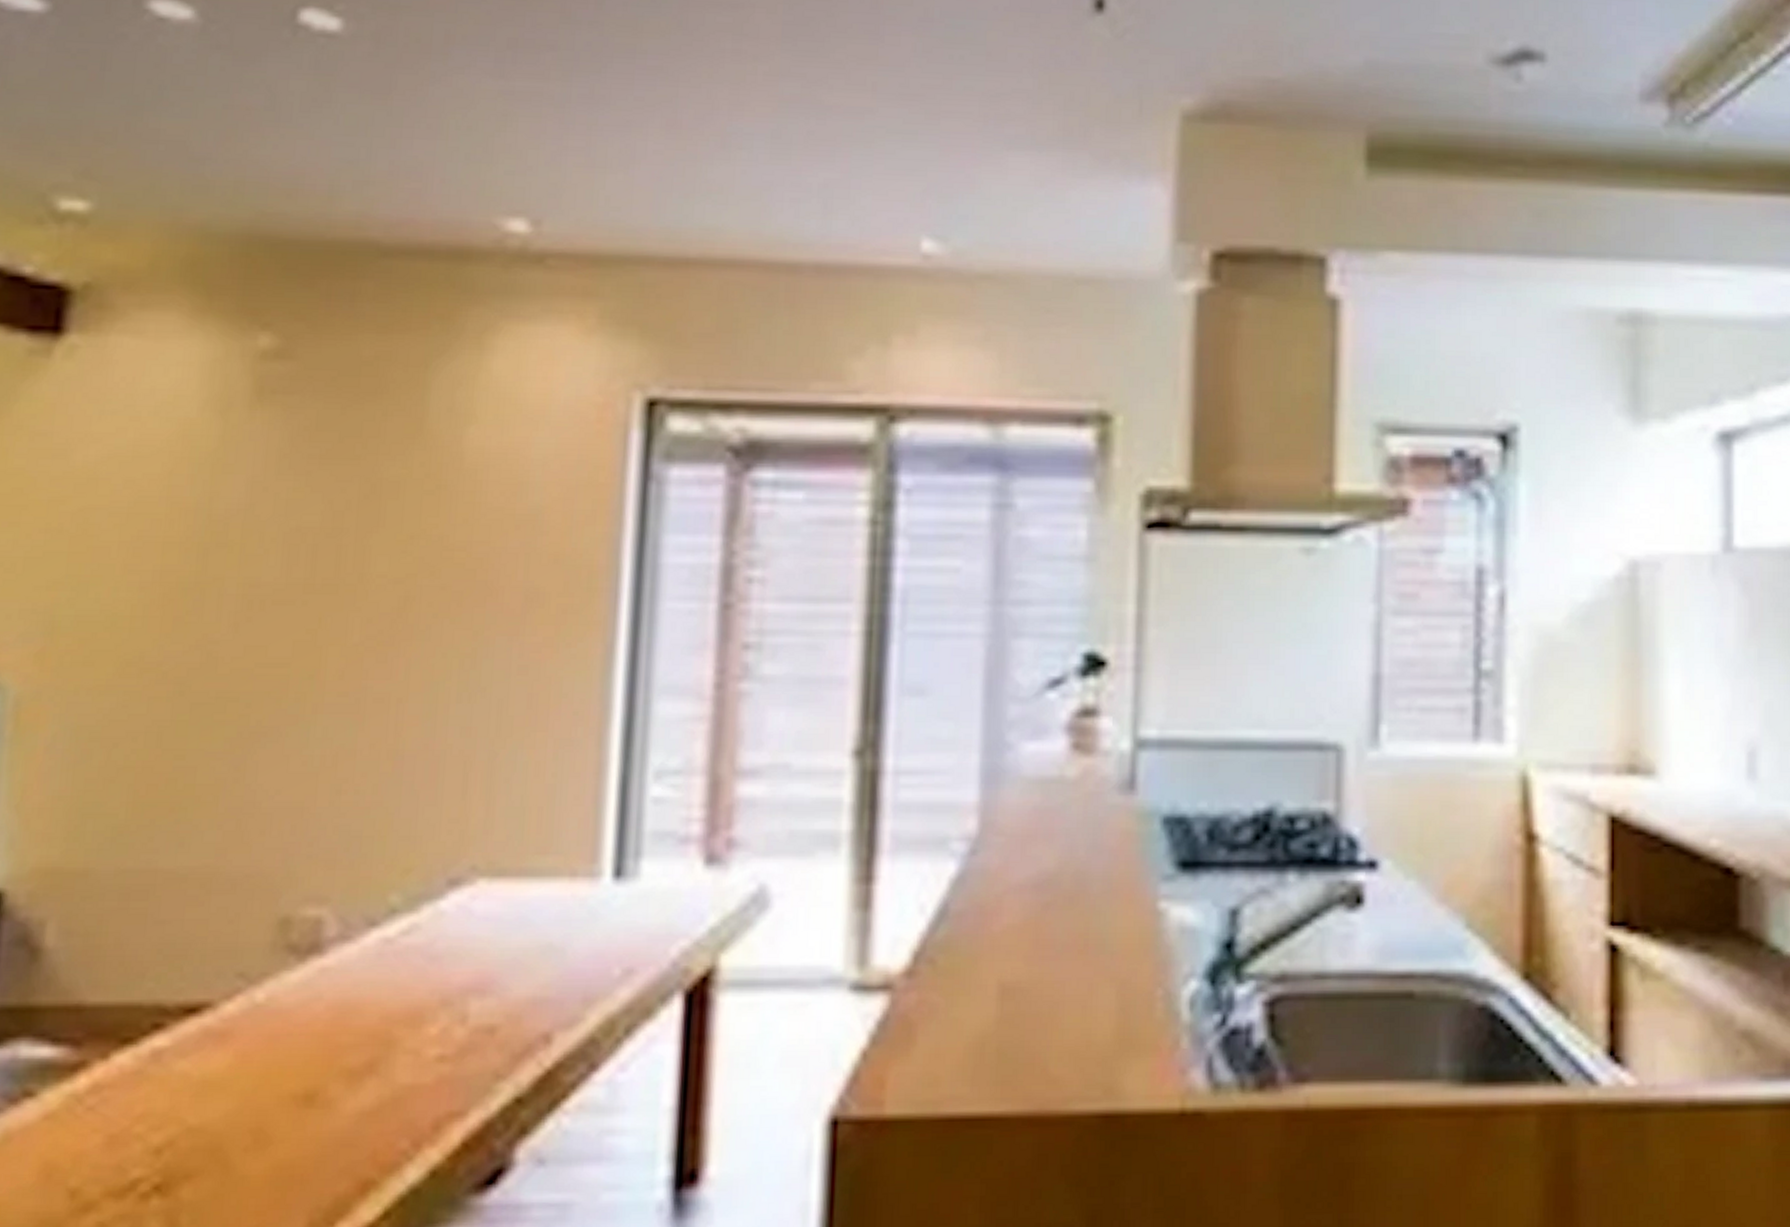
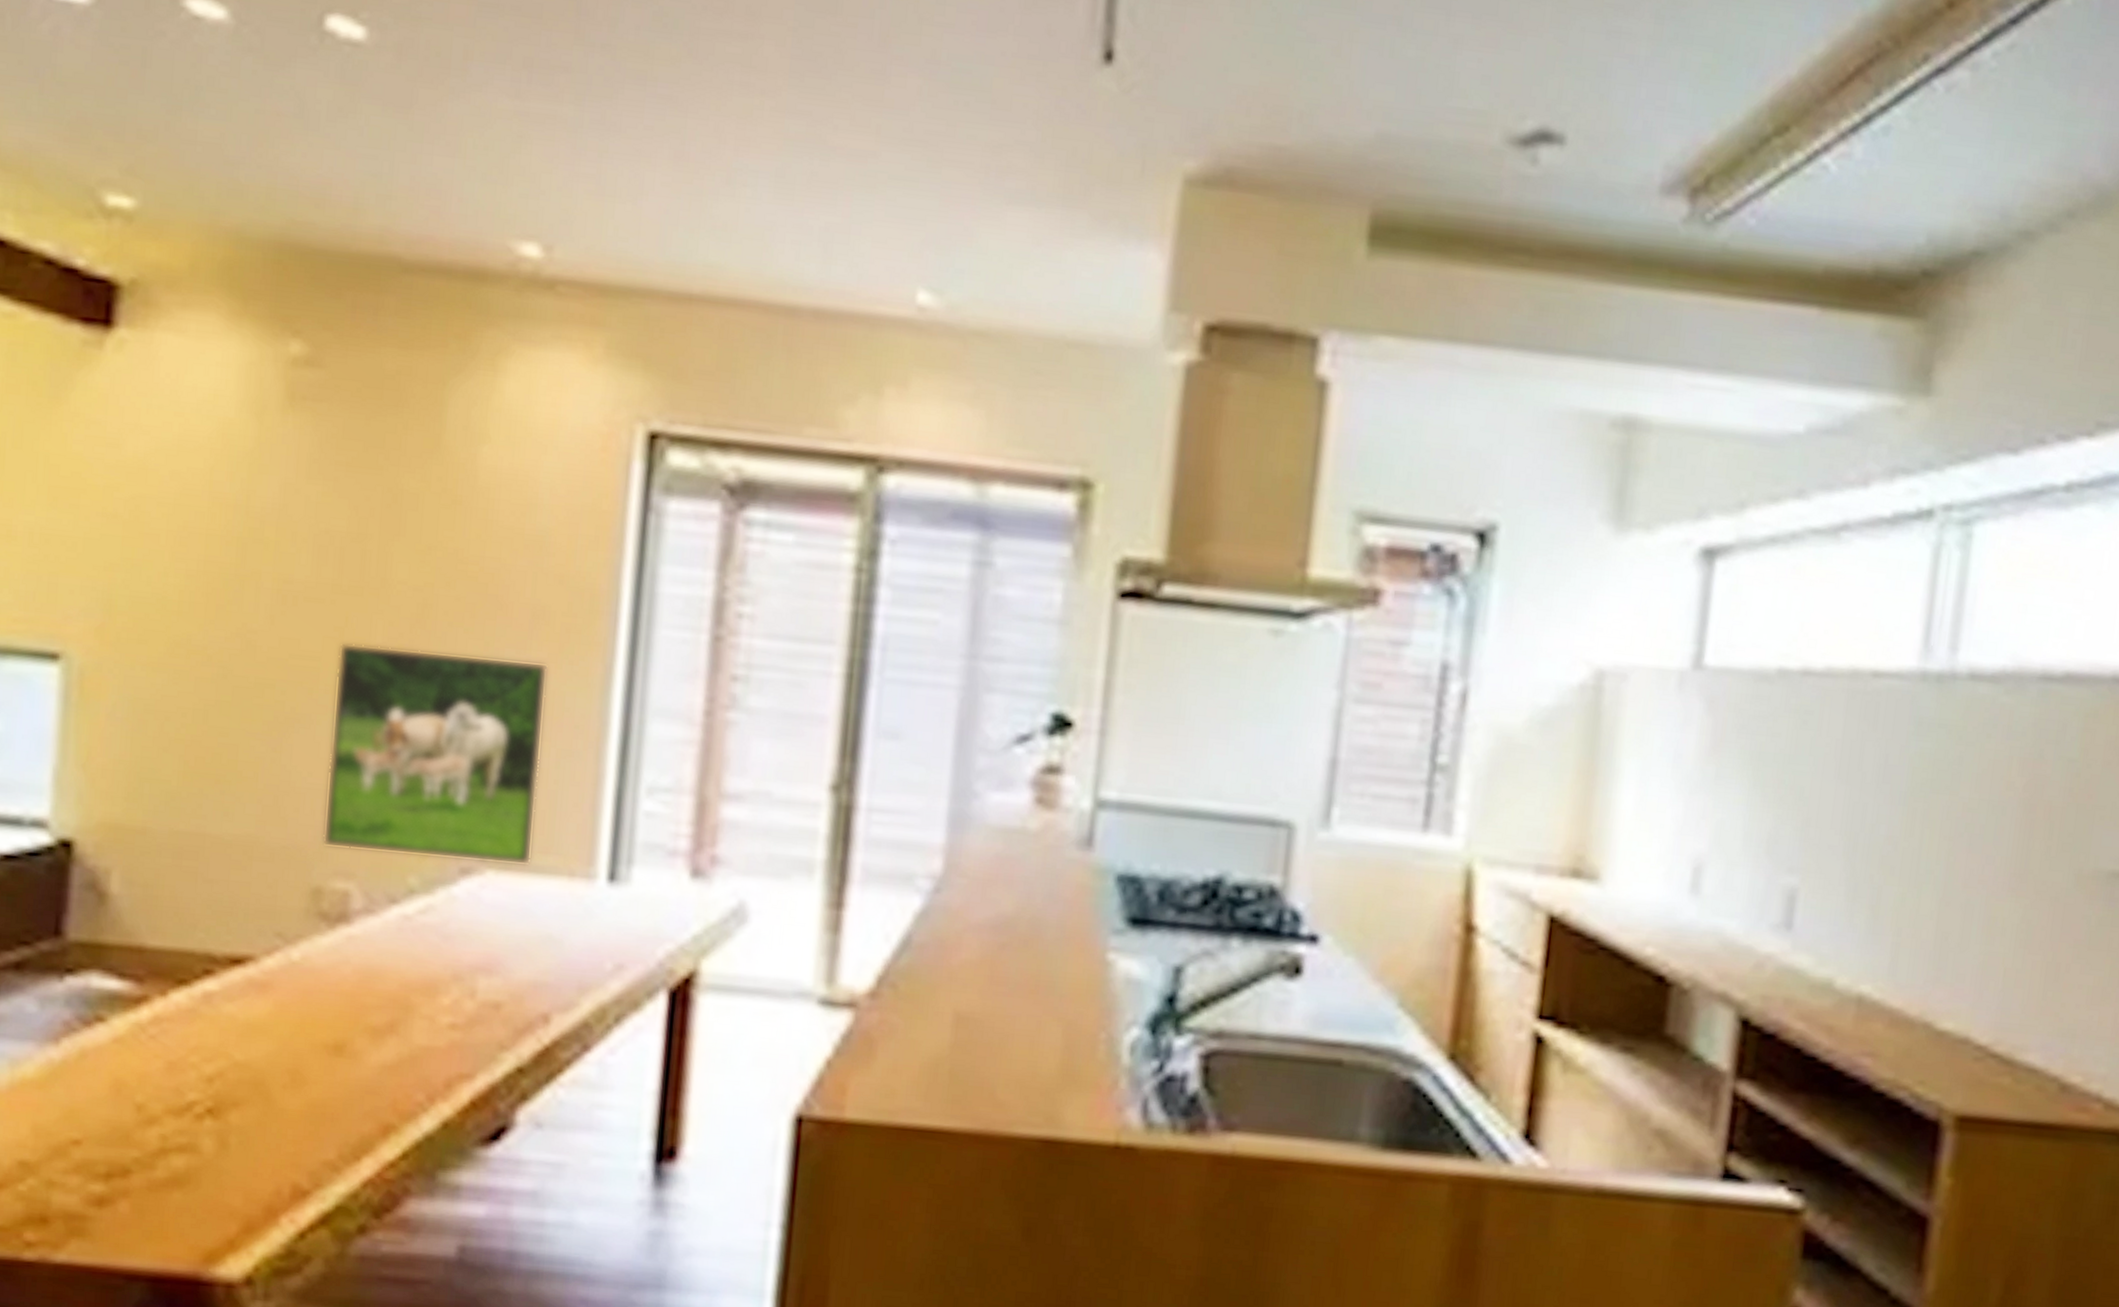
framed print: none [291,644,544,872] -> present [322,642,549,867]

